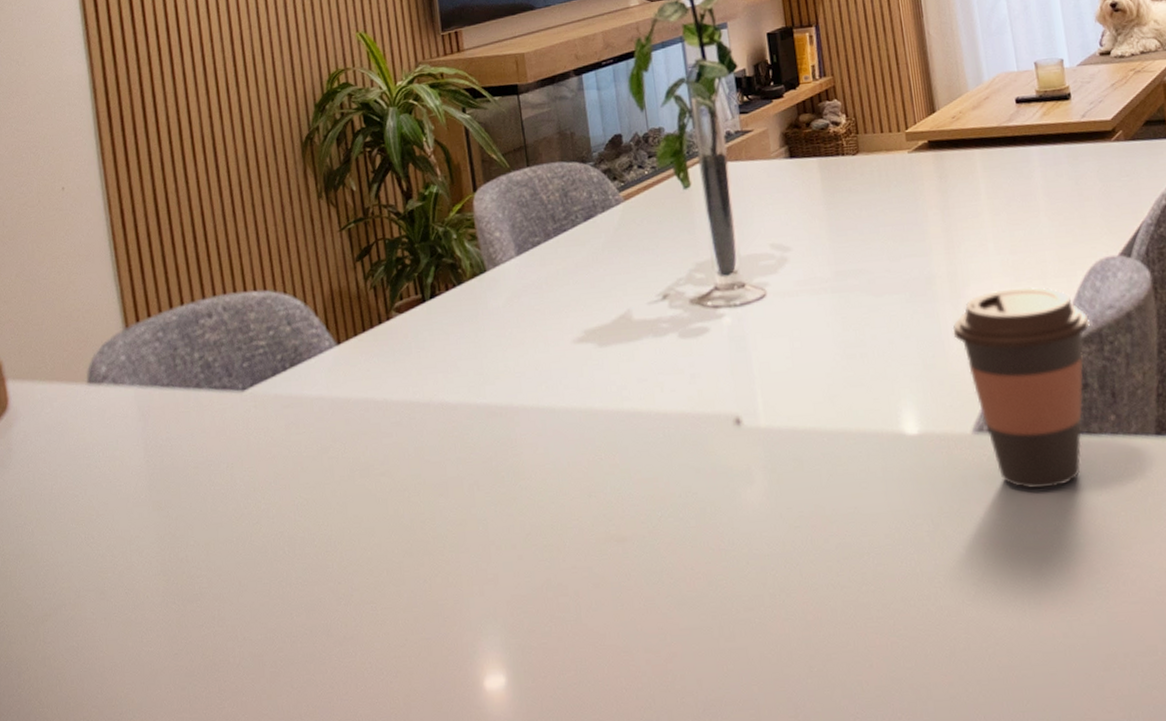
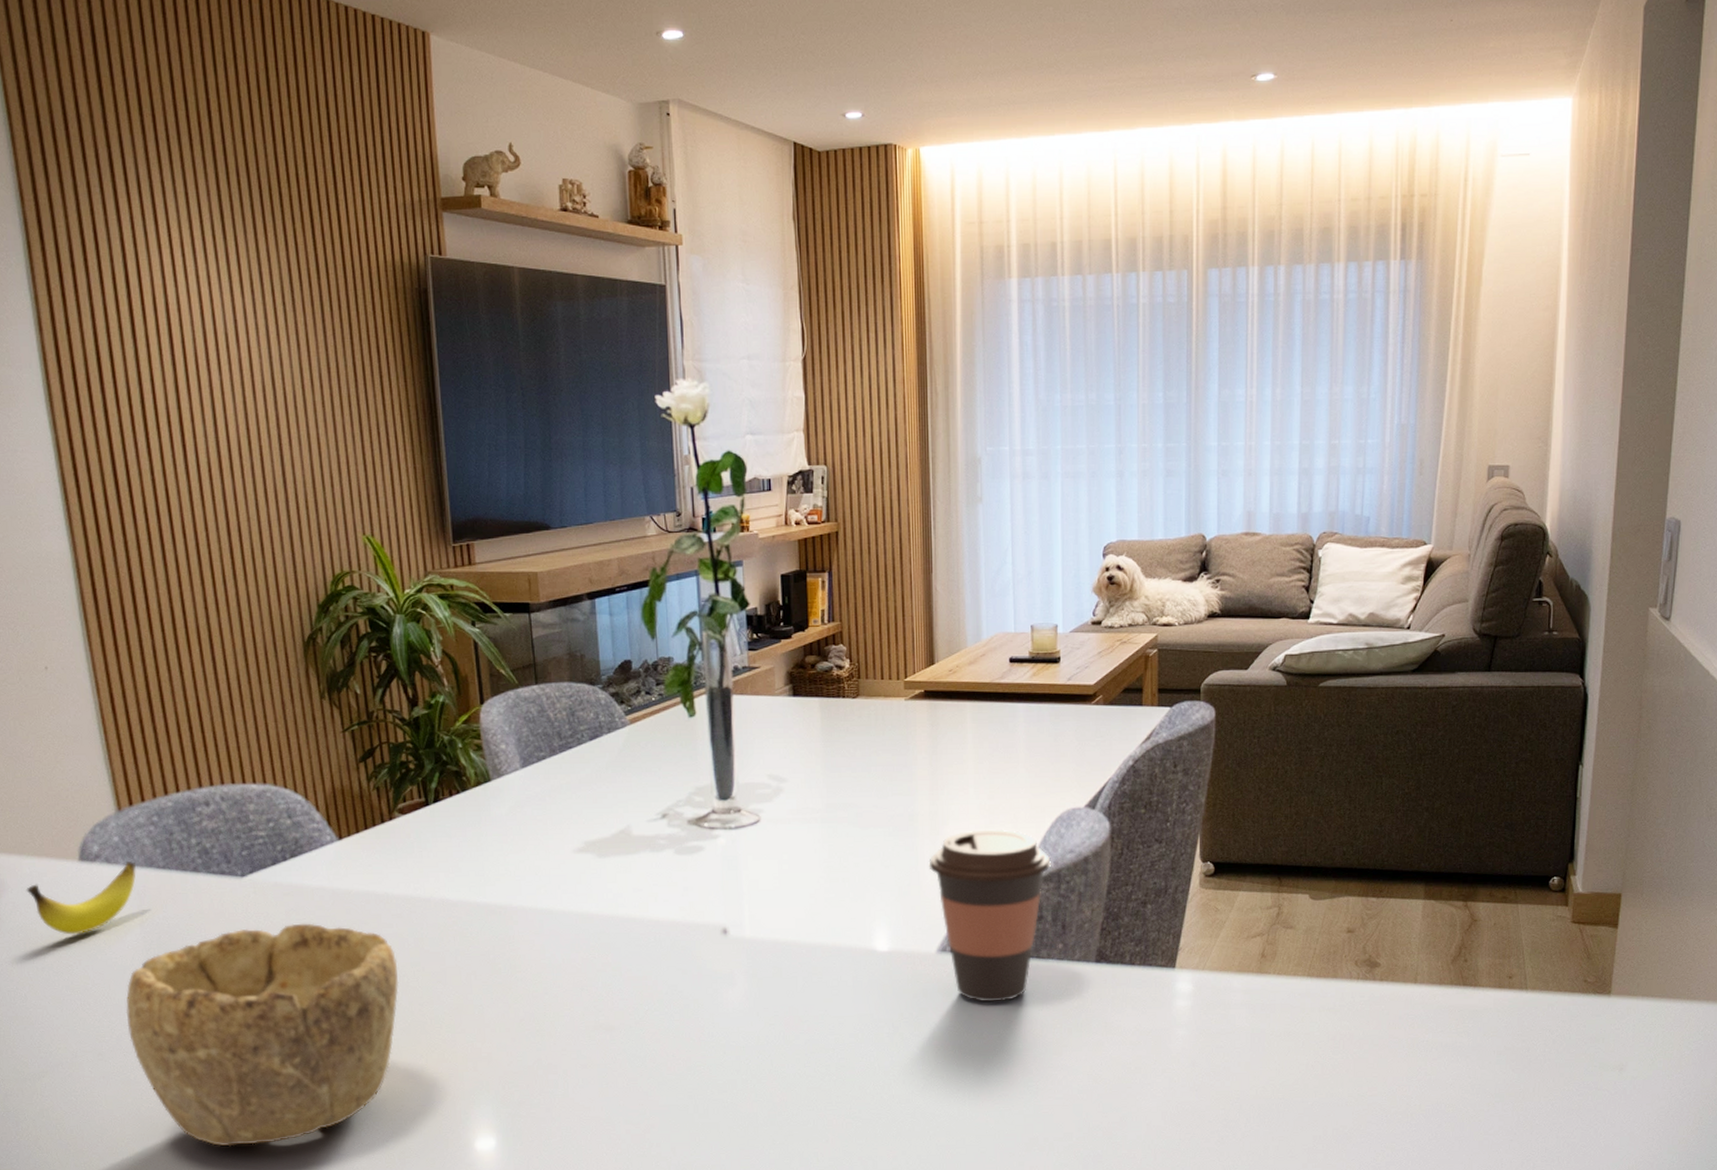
banana: none [37,381,141,463] -> present [26,861,136,935]
bowl: none [128,436,400,694] -> present [125,923,399,1147]

